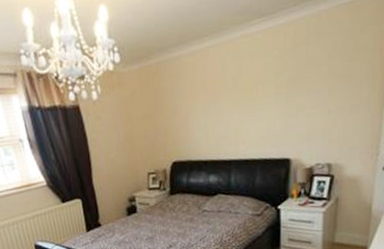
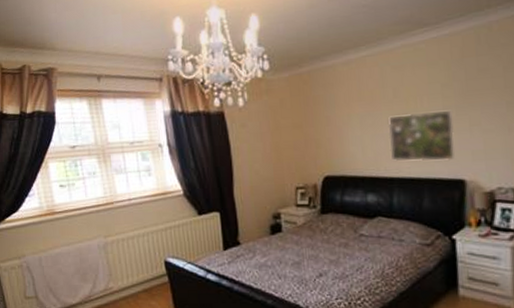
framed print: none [227,96,285,146] -> present [387,110,456,162]

